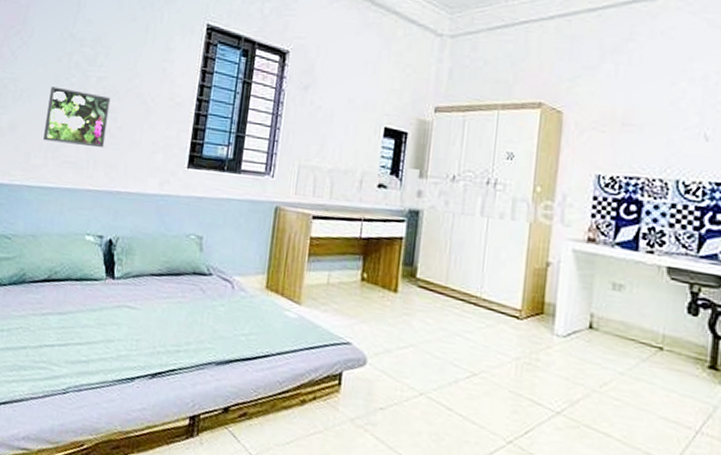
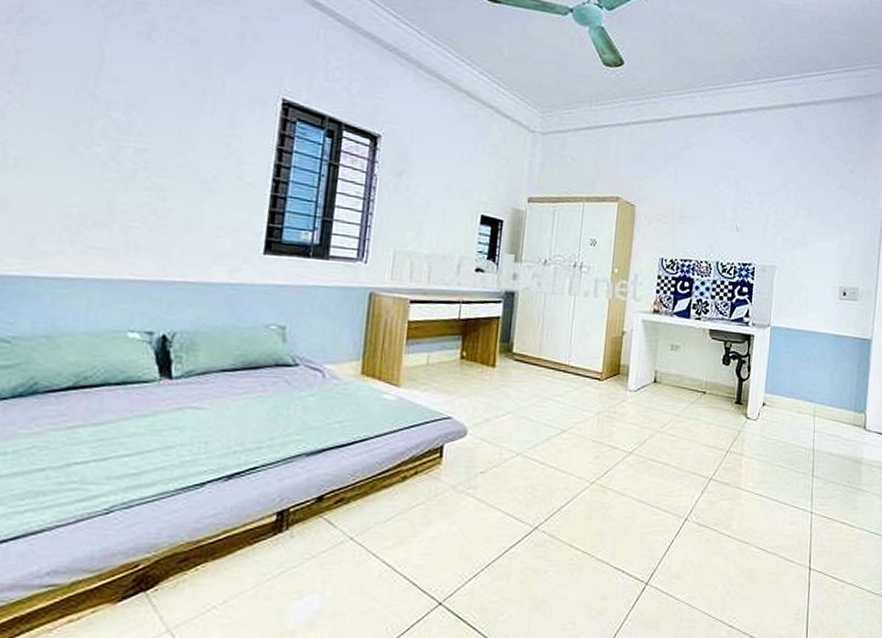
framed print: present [43,86,111,148] -> none [56,156,156,232]

